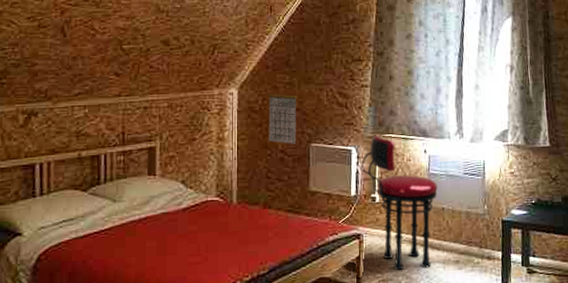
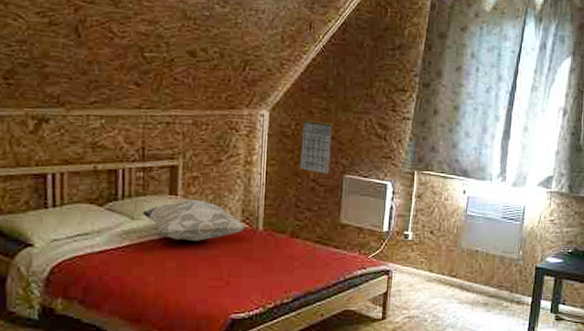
decorative pillow: none [124,177,221,220] -> present [143,199,246,241]
stool: present [361,134,438,271] -> none [396,170,474,309]

